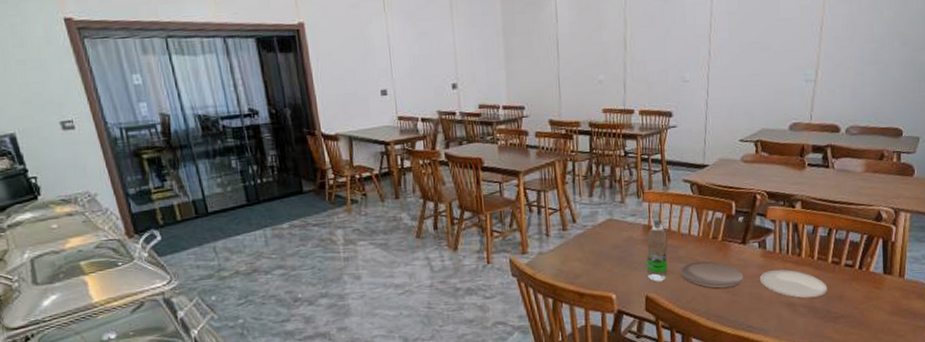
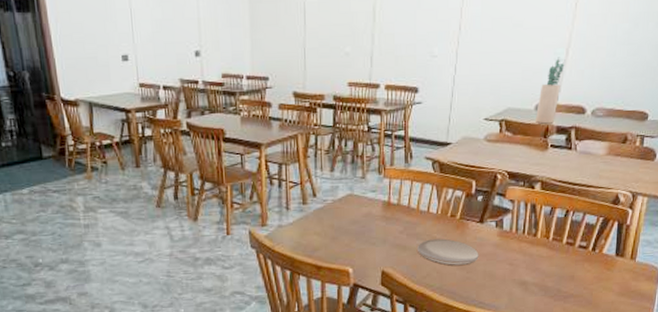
bottle: present [646,220,669,282] -> none [383,196,407,258]
plate: present [759,269,828,299] -> none [494,248,560,278]
vase: none [790,78,816,144] -> present [536,57,565,124]

